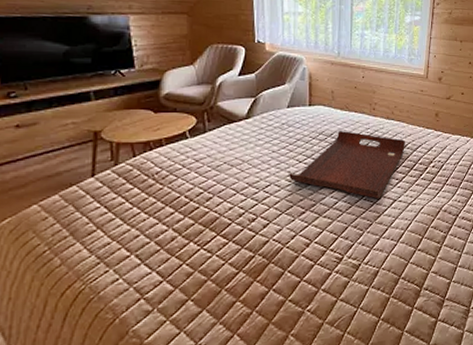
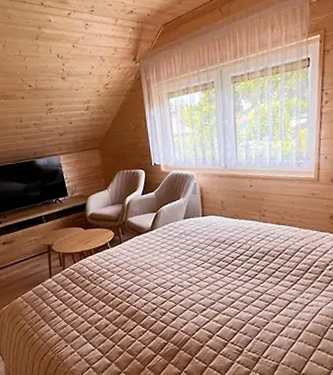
serving tray: present [289,131,405,199] -> none [190,237,298,300]

